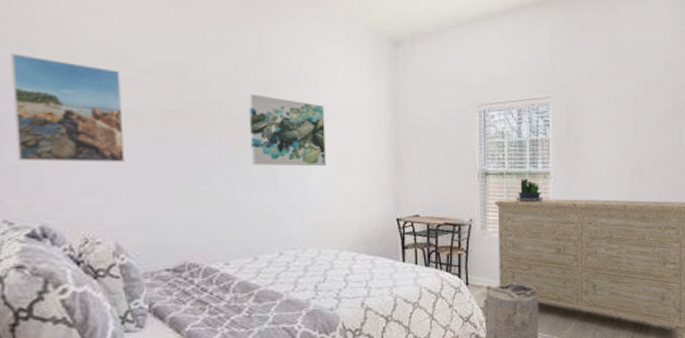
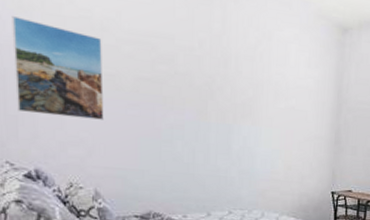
wall art: present [249,93,326,167] -> none [209,68,276,140]

